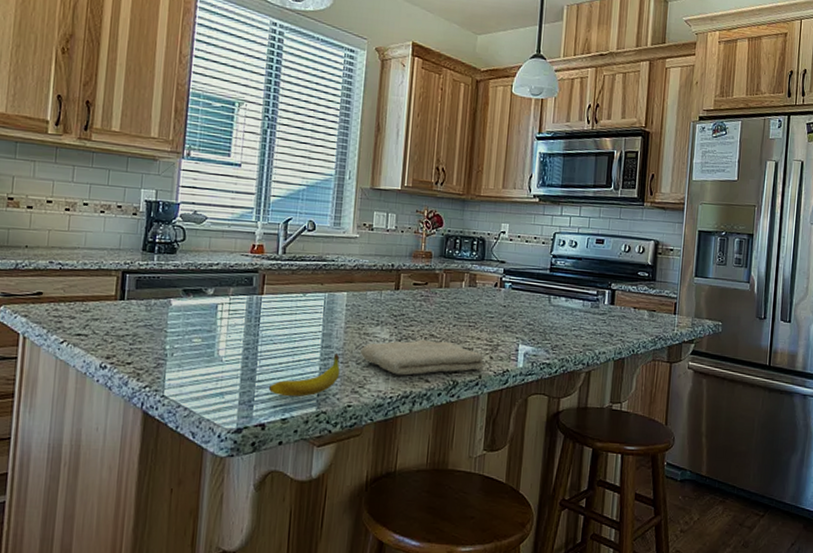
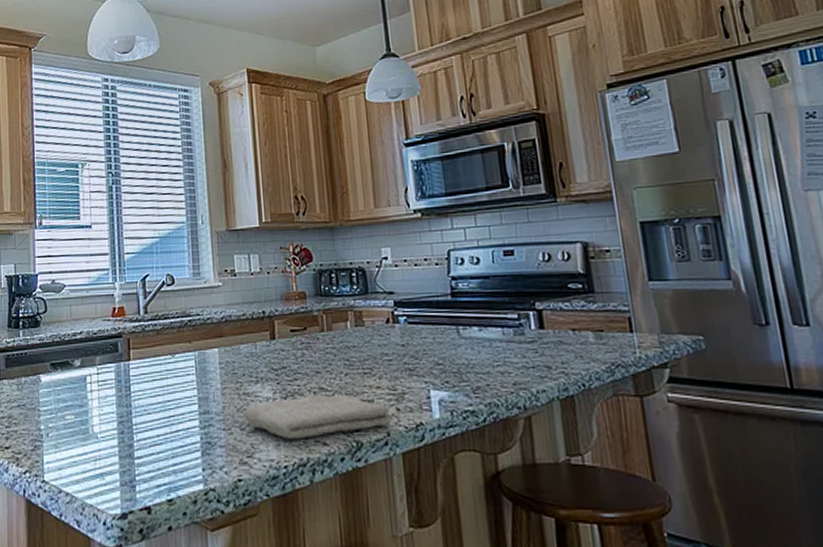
fruit: present [268,354,340,397] -> none [148,420,224,474]

